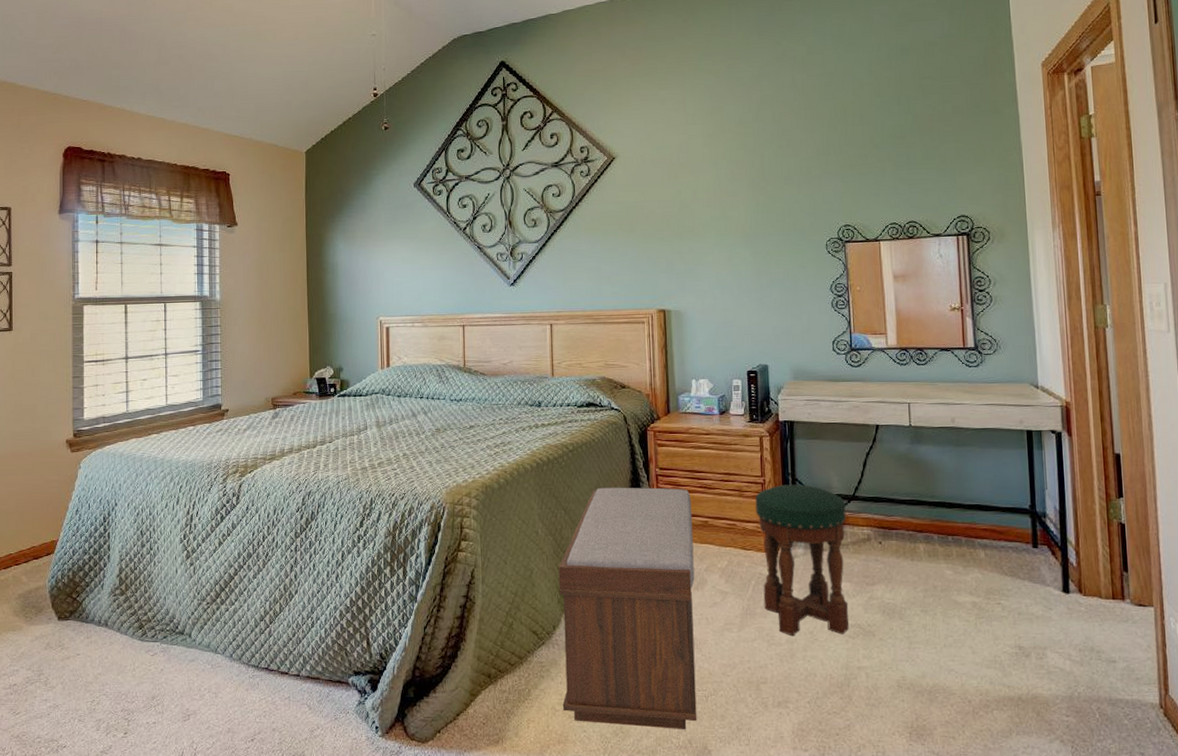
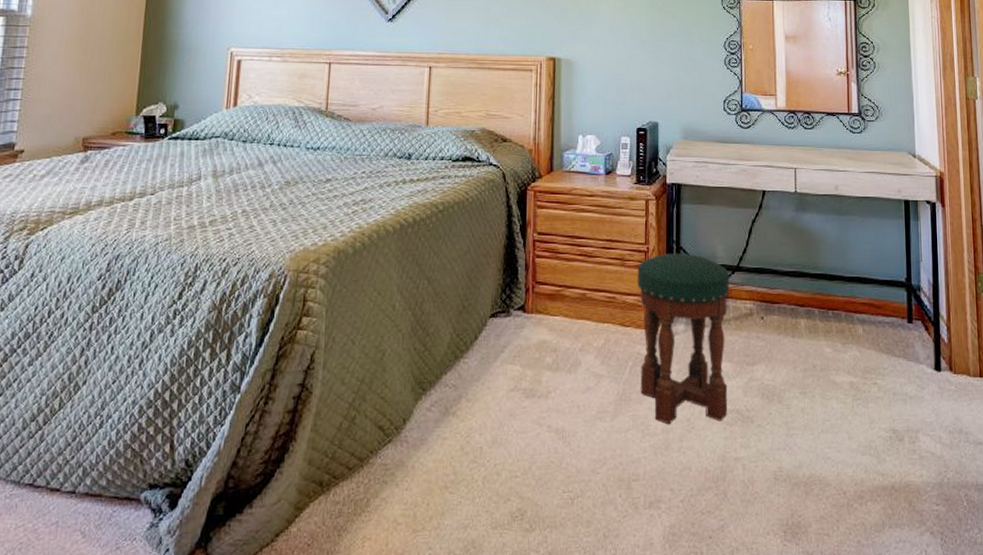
bench: present [558,487,697,730] -> none [406,254,570,541]

